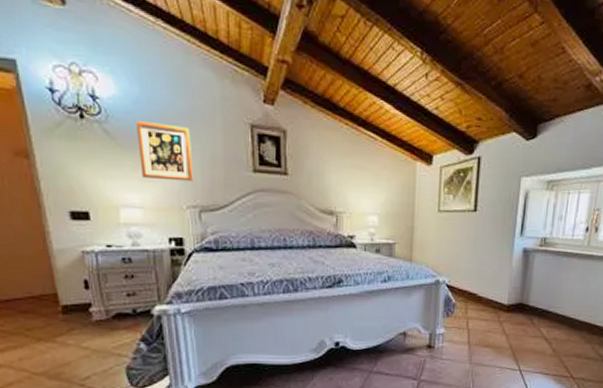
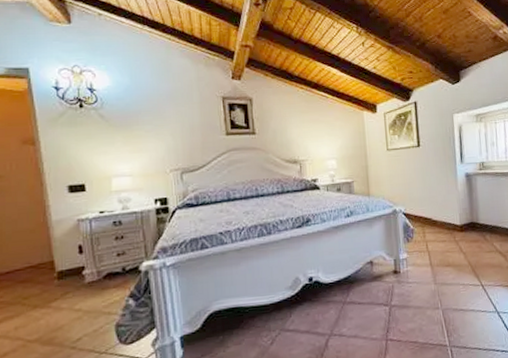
wall art: present [137,120,193,182] -> none [127,104,175,150]

